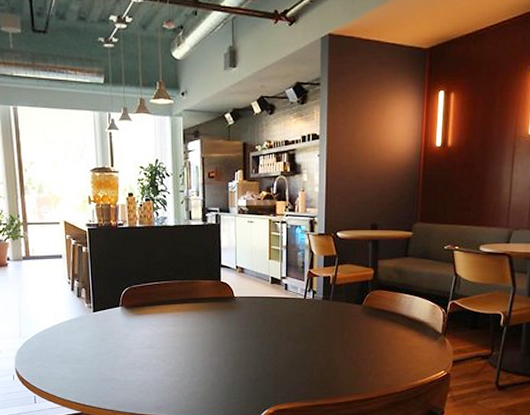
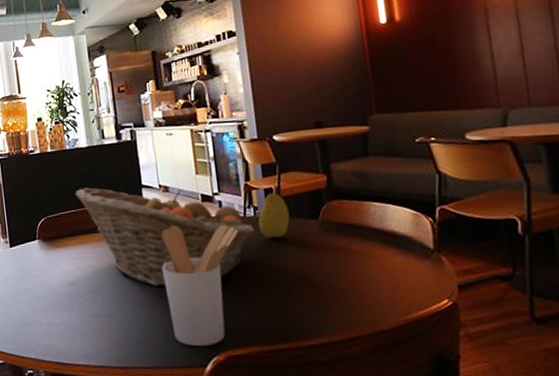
fruit basket: none [159,263,311,353] -> present [75,187,255,287]
utensil holder: none [231,302,298,402] -> present [161,224,239,347]
fruit: none [315,280,340,318] -> present [258,193,290,239]

